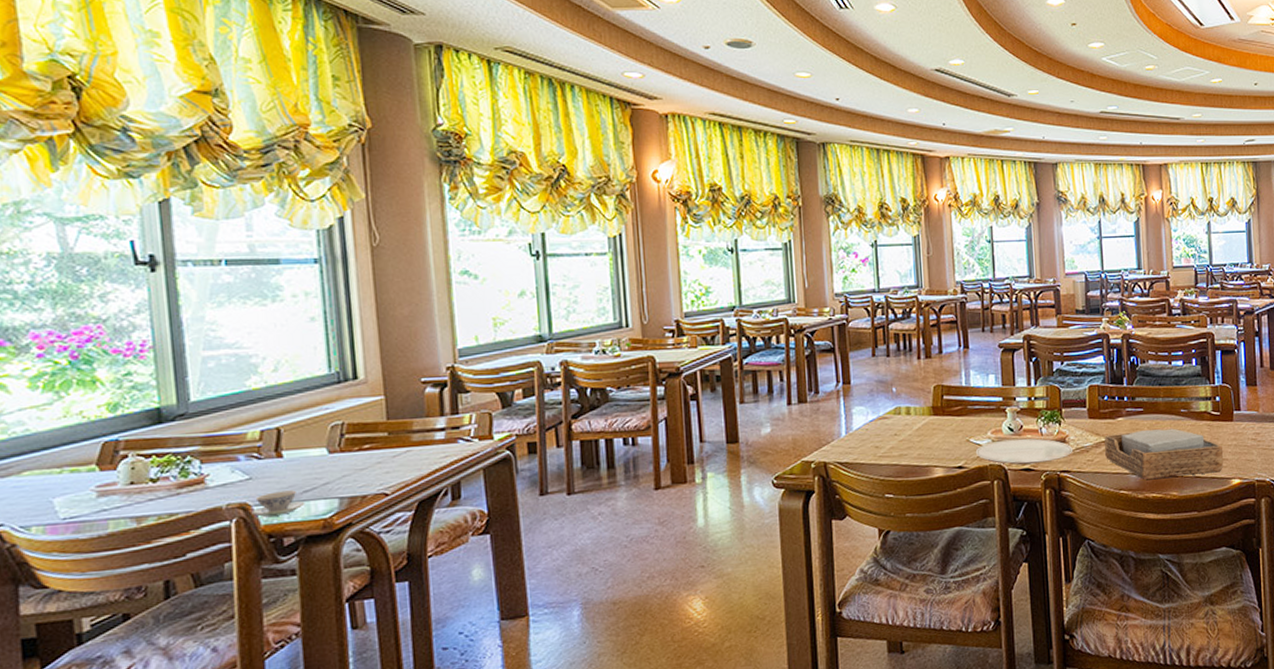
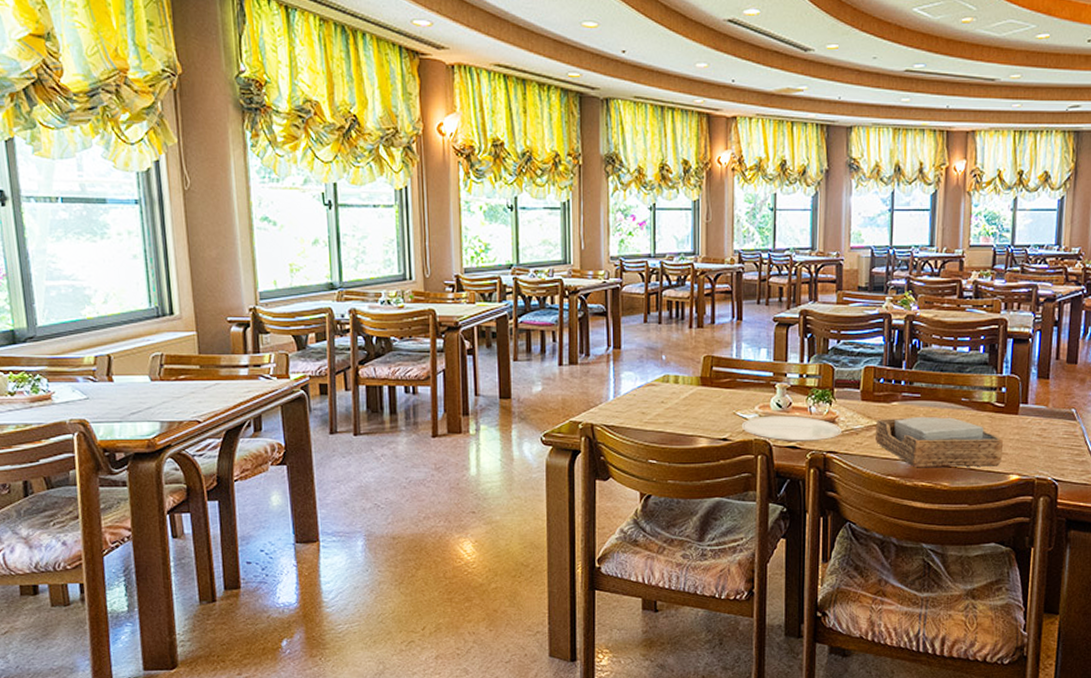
teacup: present [251,490,305,517] -> none [89,411,133,433]

